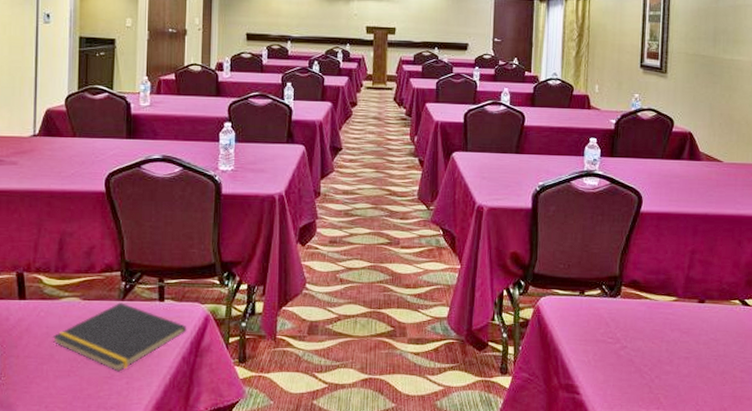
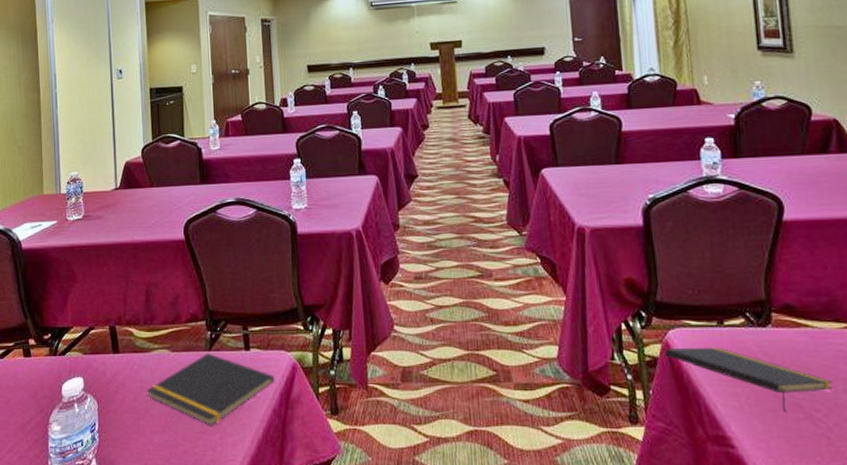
notepad: none [536,312,659,366] -> present [665,347,833,412]

